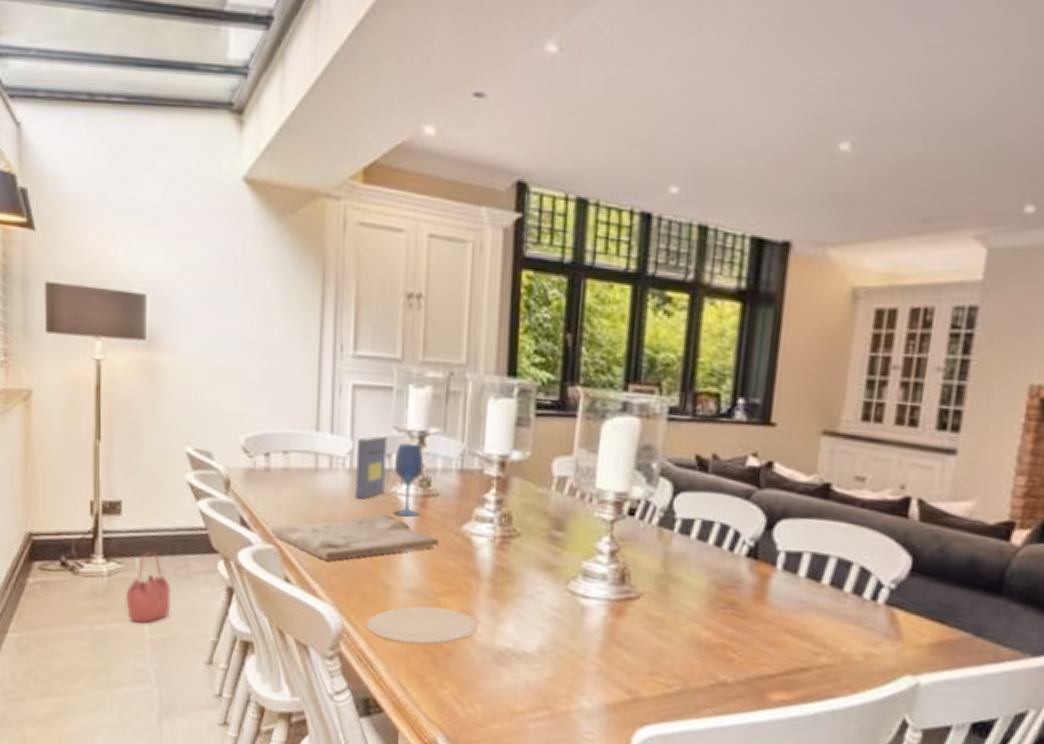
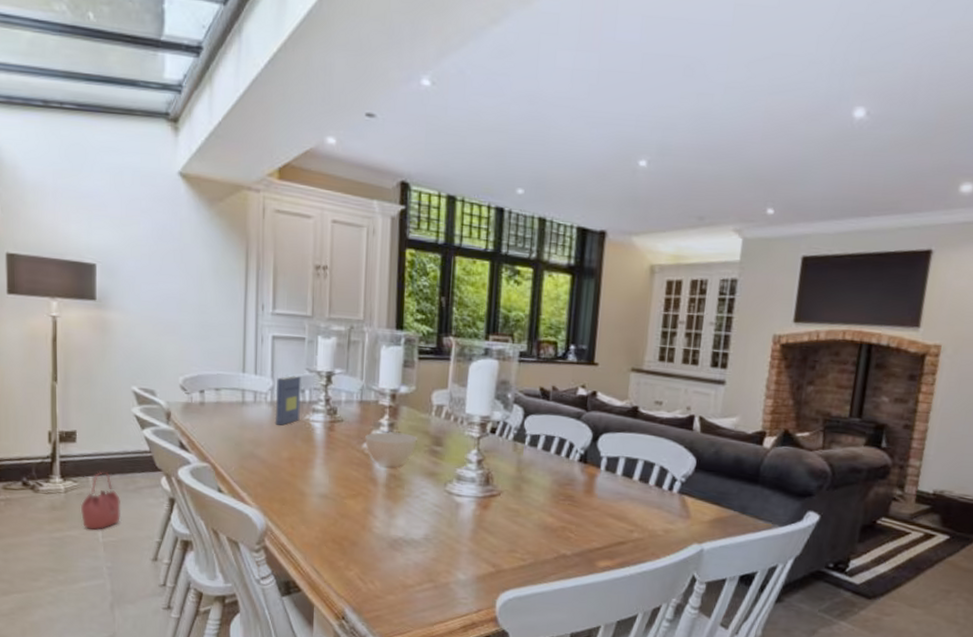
napkin: present [271,512,439,561] -> none [206,435,344,474]
plate: present [367,606,479,646] -> none [287,507,377,538]
wineglass: present [393,443,424,518] -> none [306,381,331,439]
bowl: none [465,510,532,558] -> present [365,432,417,468]

